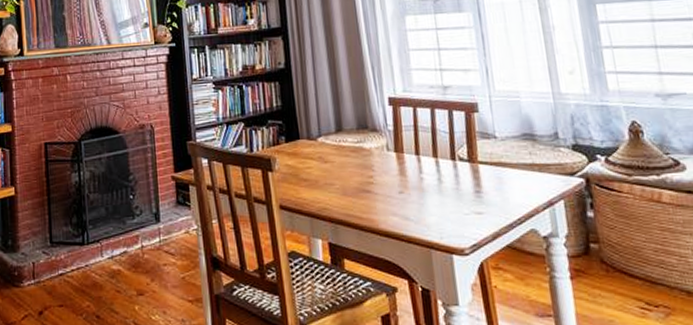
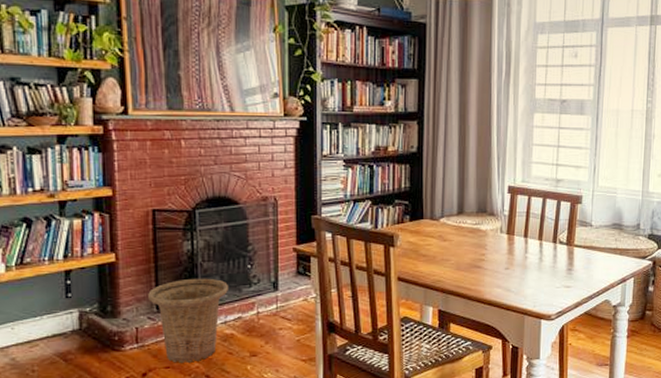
basket: none [42,210,113,301] -> present [148,278,228,363]

